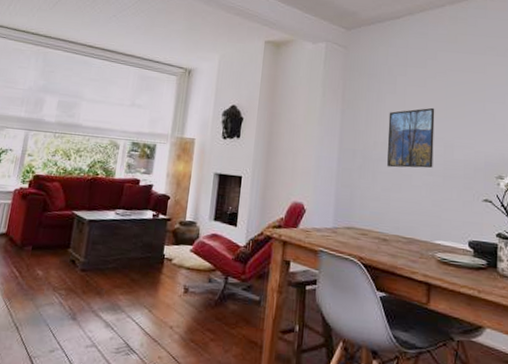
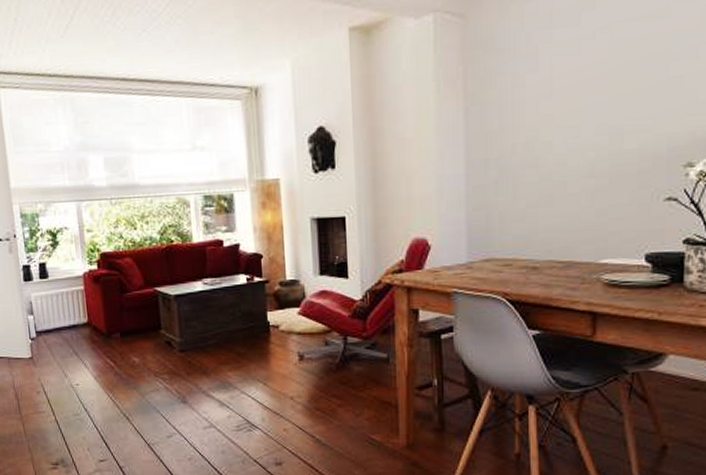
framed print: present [387,107,435,169] -> none [530,82,595,175]

